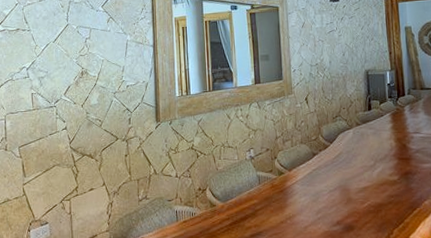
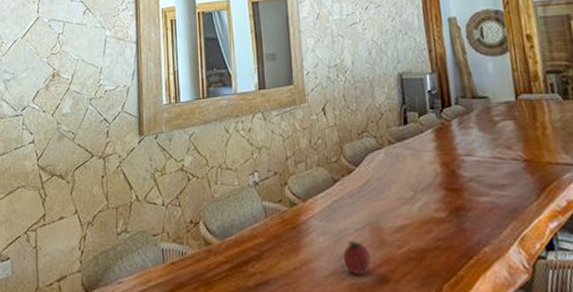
fruit: none [319,200,341,225] -> present [343,241,372,274]

